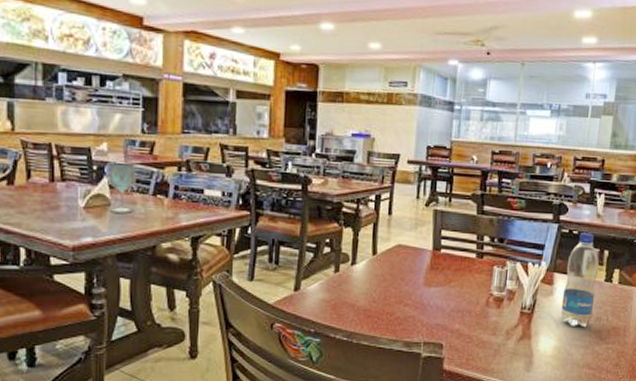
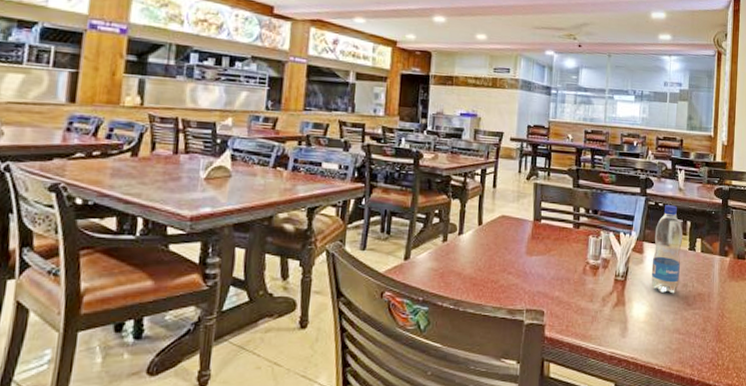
wine glass: present [108,163,137,214] -> none [230,137,258,186]

